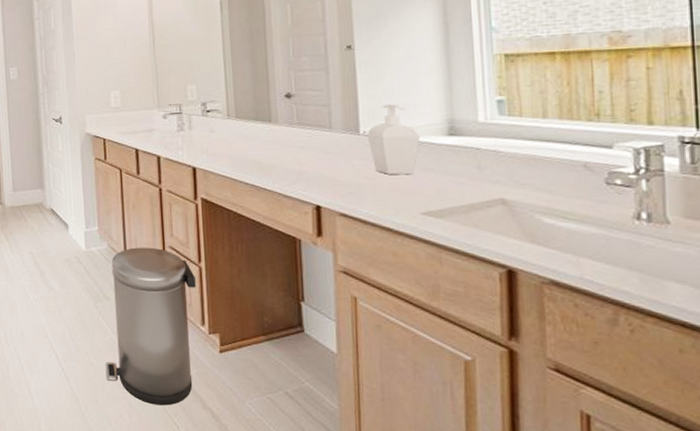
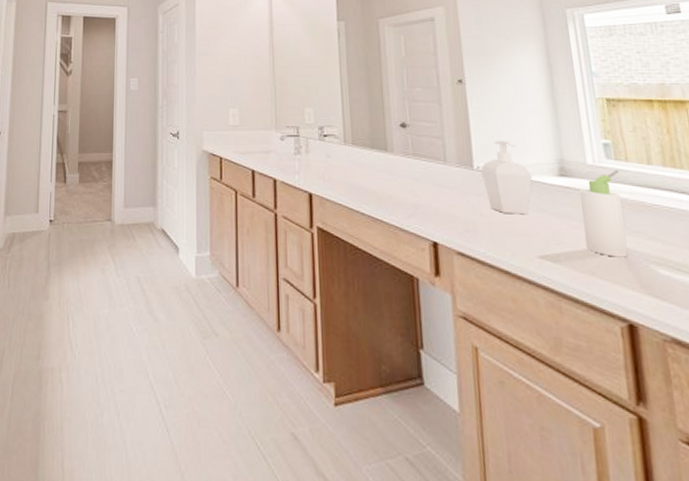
pedal bin: present [105,247,196,406] -> none [210,277,310,469]
bottle: none [469,125,514,210] -> present [580,169,628,258]

